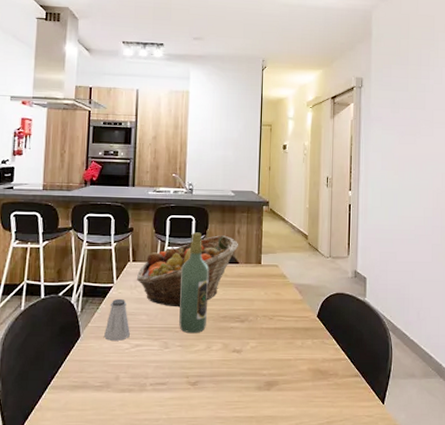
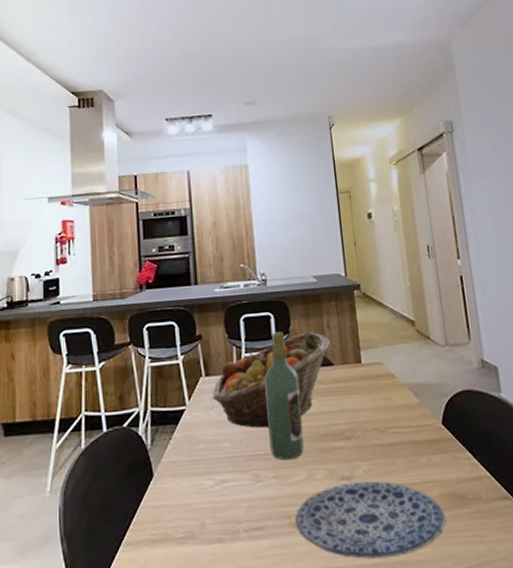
saltshaker: present [104,298,130,341] -> none [181,423,212,478]
plate: none [192,355,309,413] -> present [295,481,447,559]

